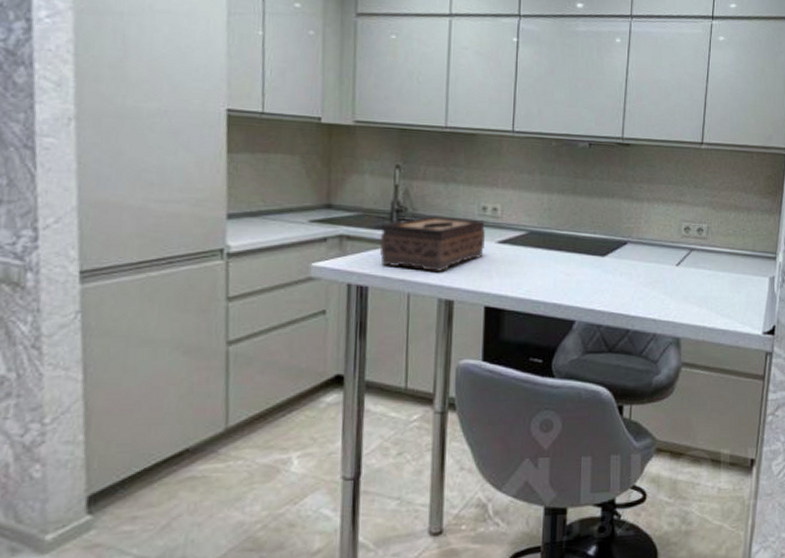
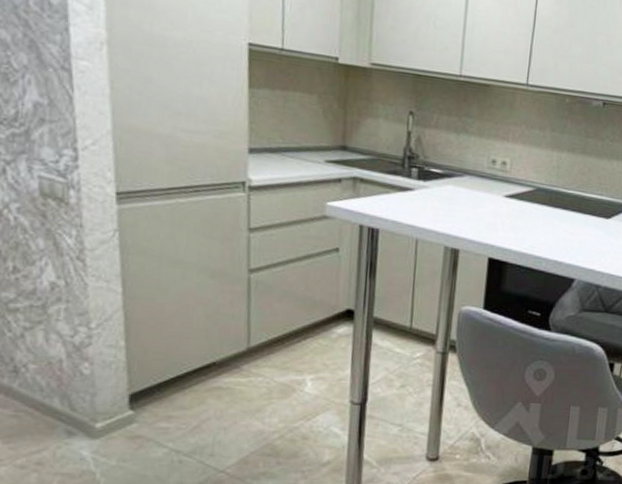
tissue box: present [379,216,485,271] -> none [391,165,494,221]

